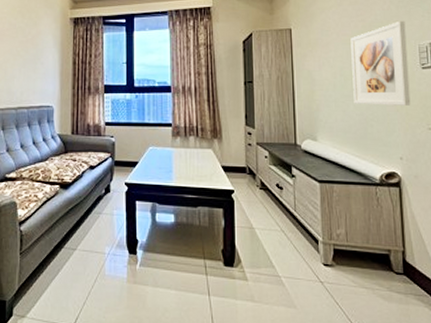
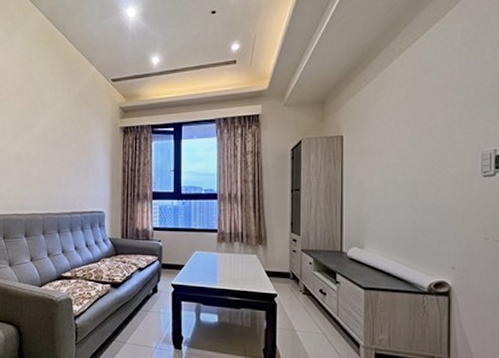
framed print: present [350,20,411,106] -> none [405,126,468,215]

